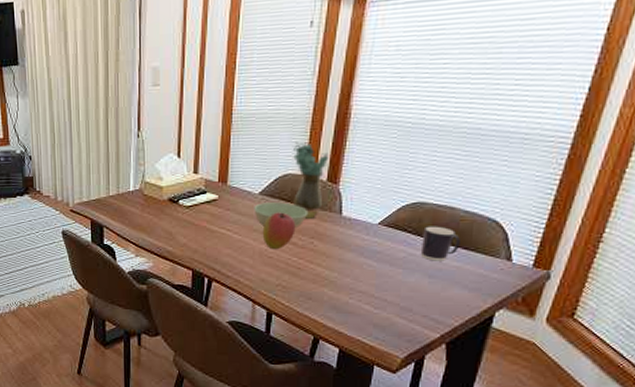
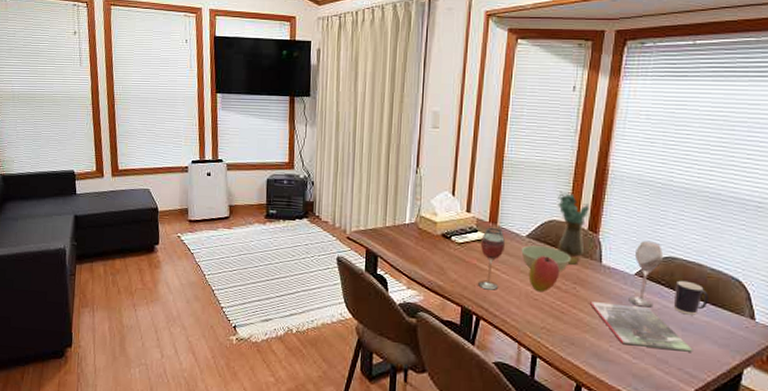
wineglass: none [209,187,236,251] -> present [478,227,505,290]
magazine: none [329,255,440,299] -> present [590,302,693,352]
wineglass: none [371,188,412,257] -> present [628,241,664,308]

